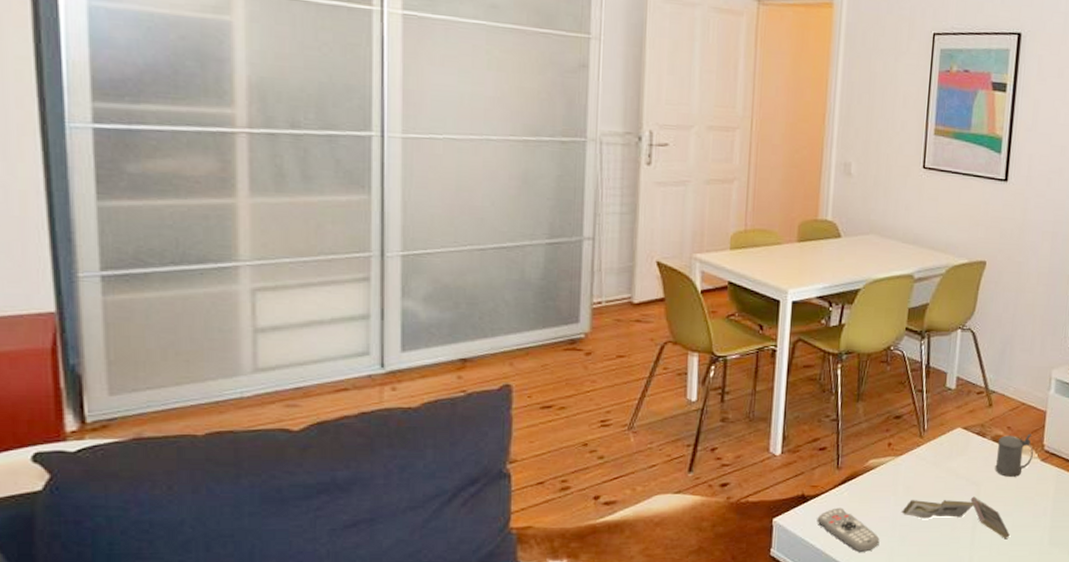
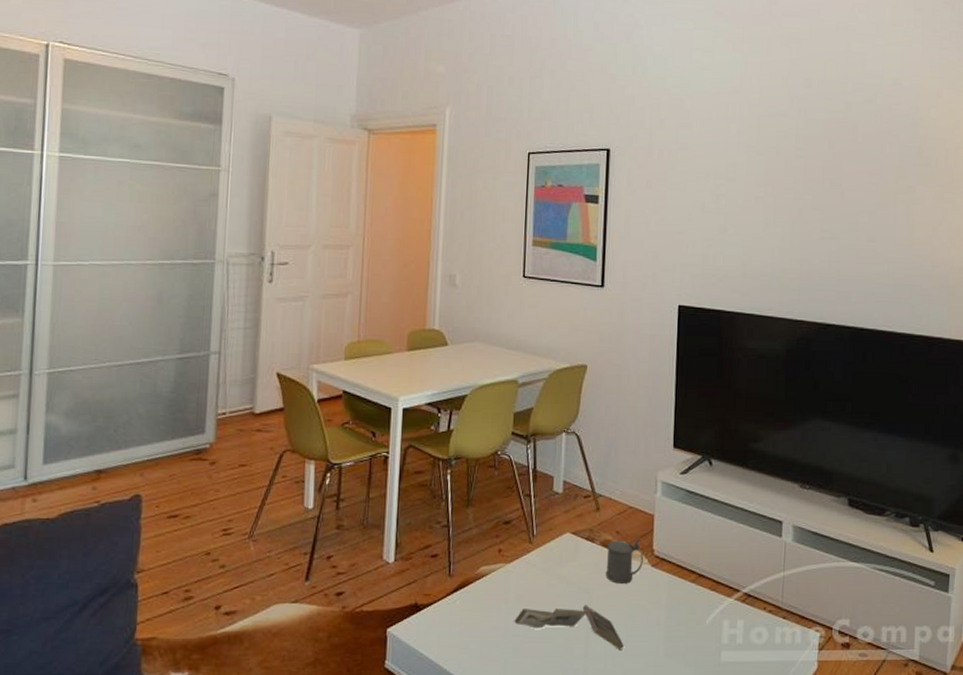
remote control: present [817,508,880,552] -> none [430,617,493,664]

